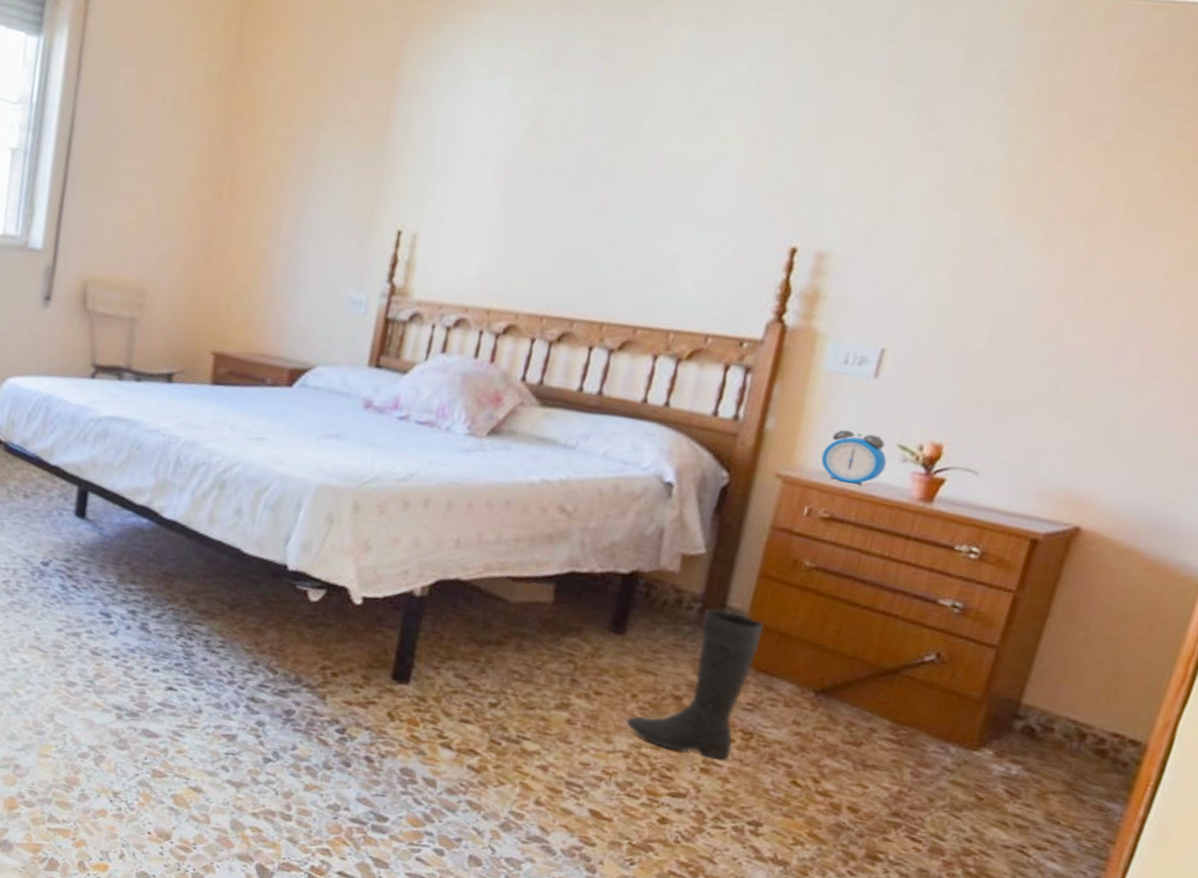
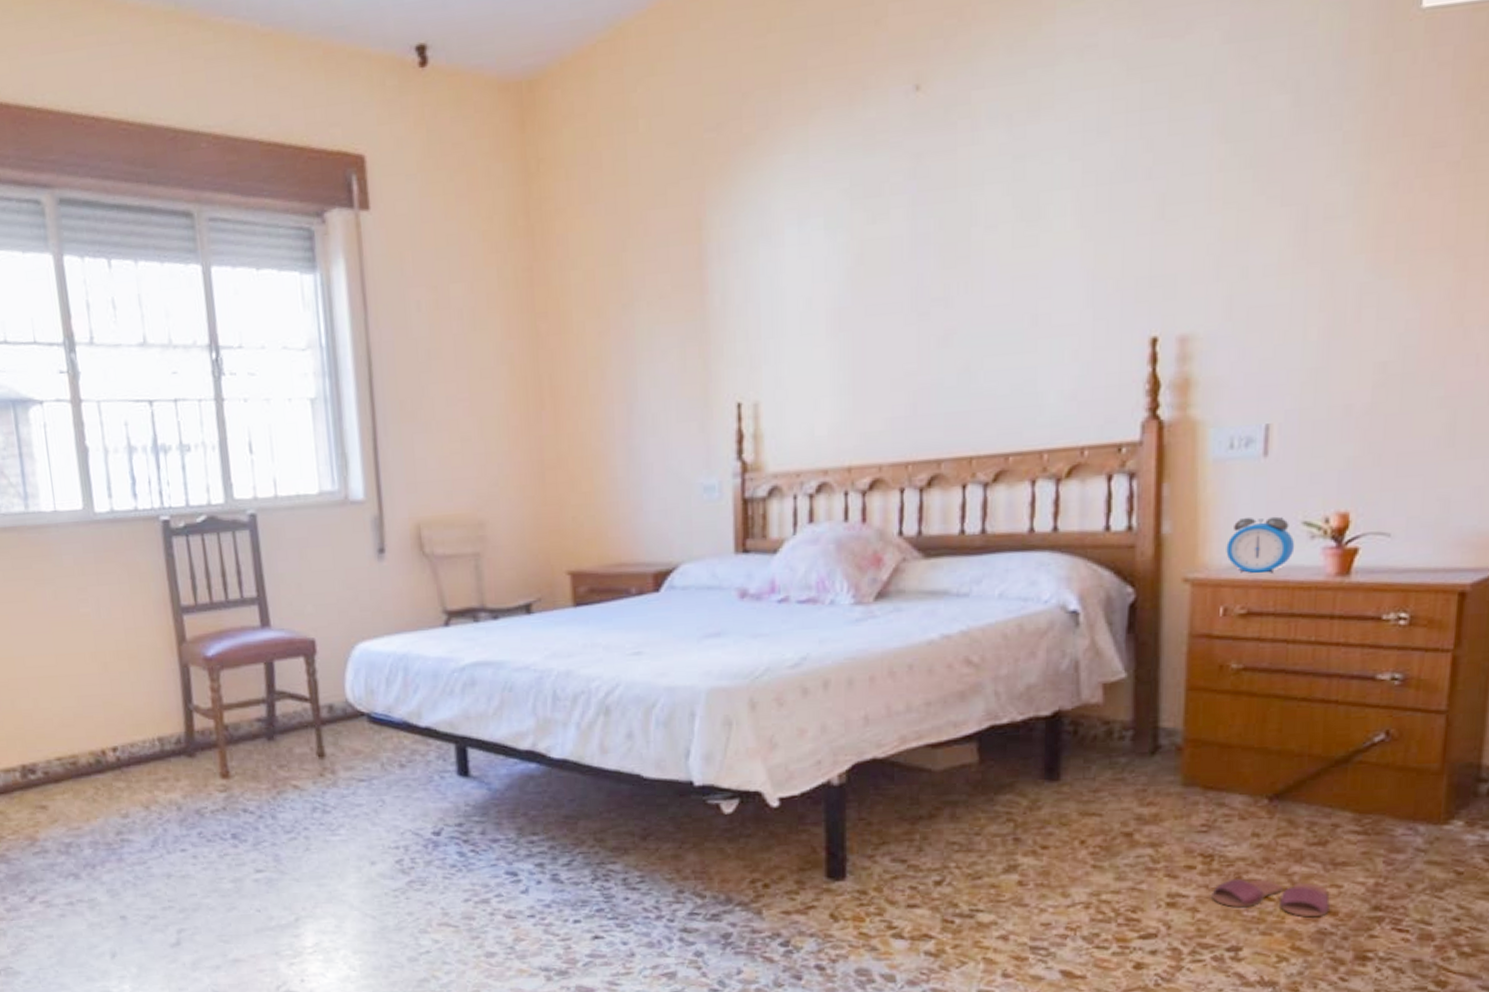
boot: present [624,608,764,760] -> none [1078,732,1203,890]
slippers: none [743,758,853,811] -> present [1211,878,1330,918]

